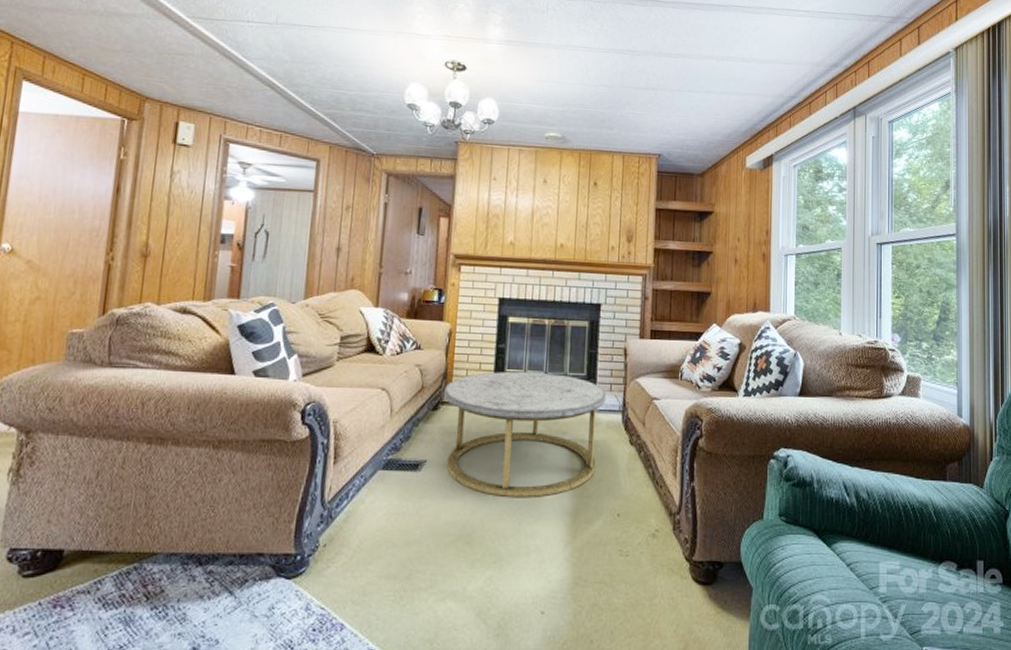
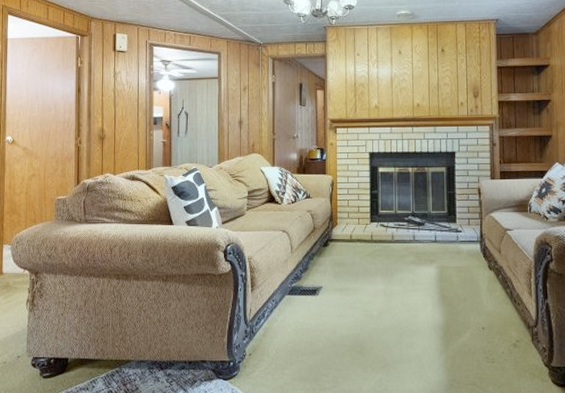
coffee table: present [444,371,606,498] -> none [332,212,465,316]

